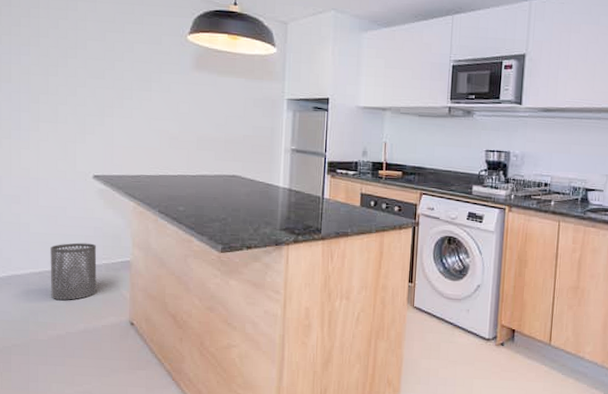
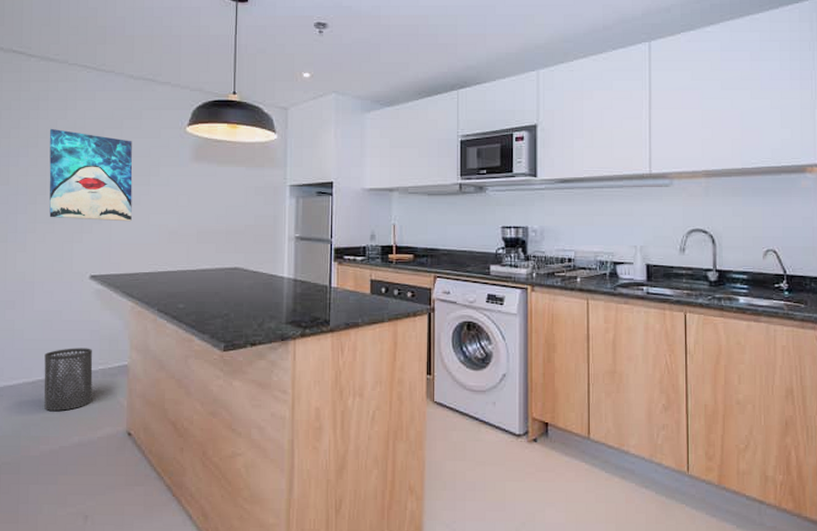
wall art: none [50,28,134,126] -> present [49,128,133,222]

